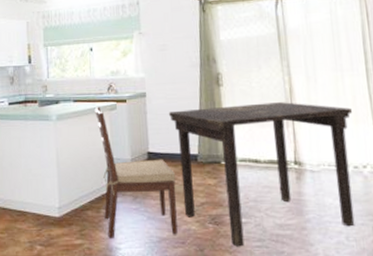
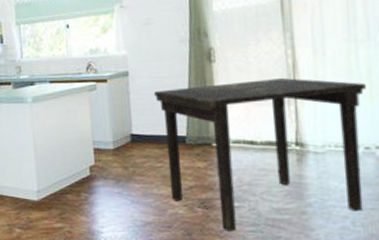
chair: present [94,106,178,238] -> none [72,86,164,222]

